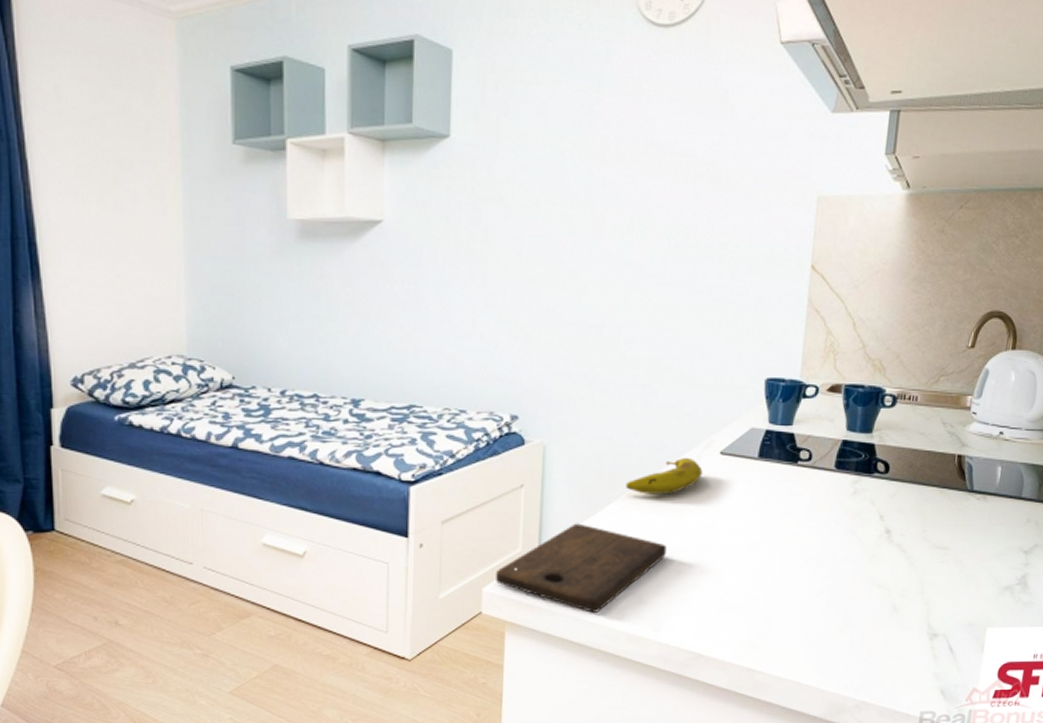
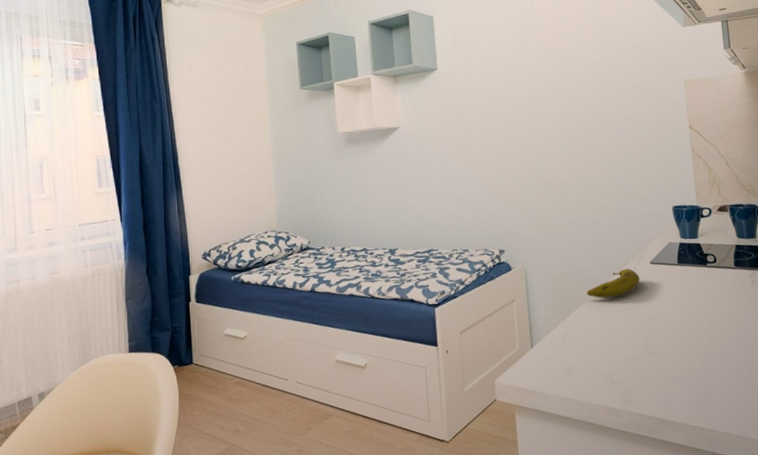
cutting board: present [496,523,667,613] -> none [503,324,624,393]

